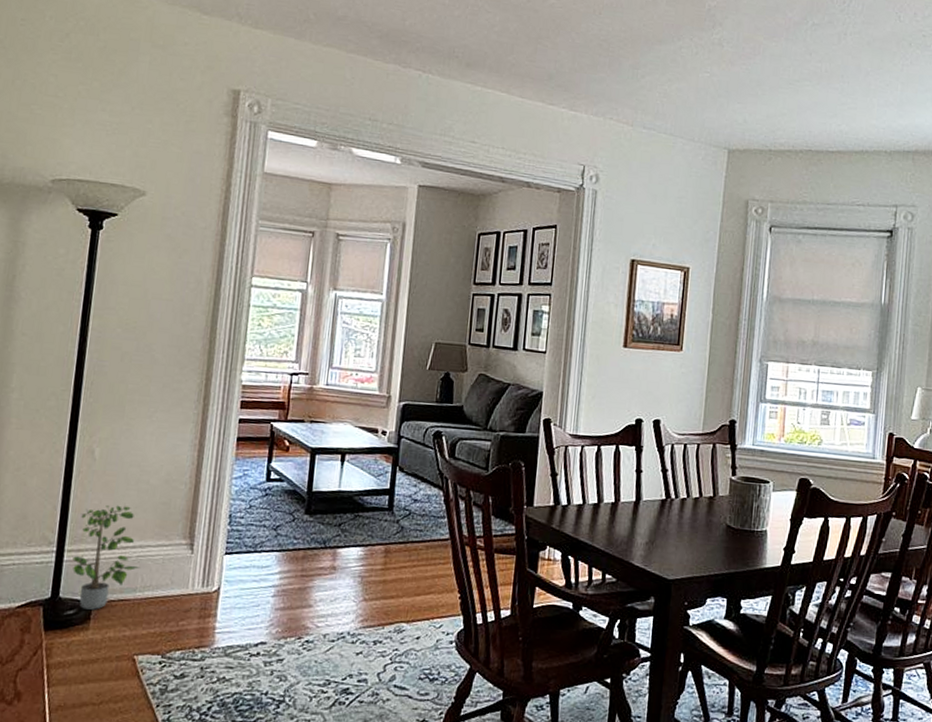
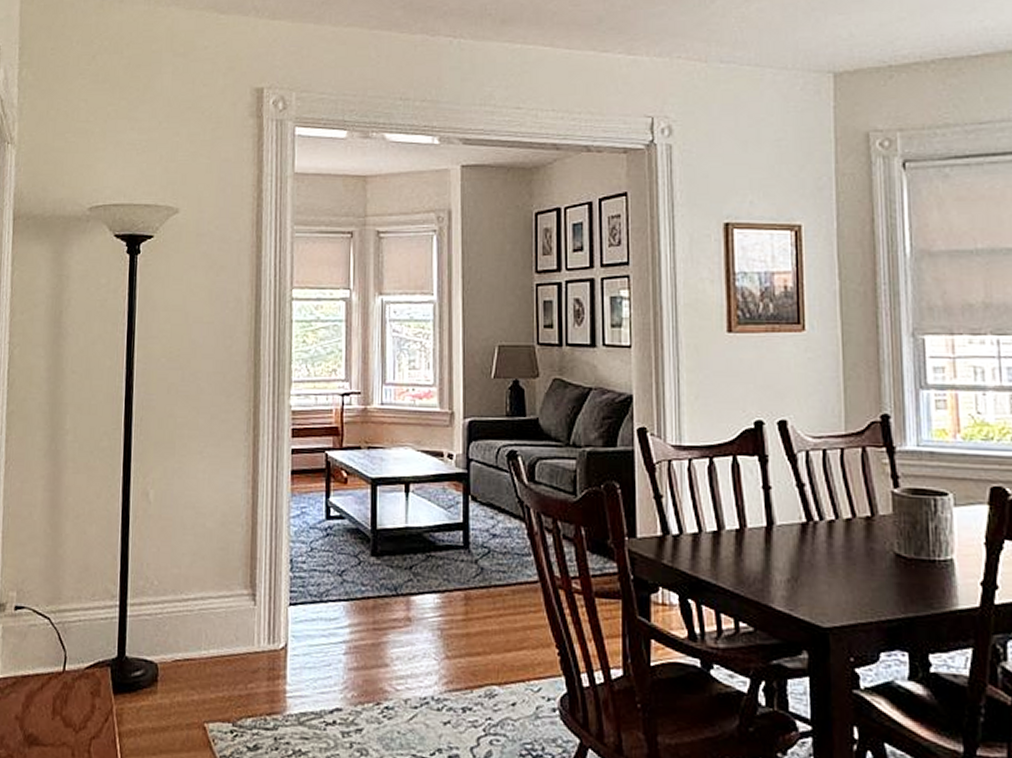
potted plant: present [73,505,140,610] -> none [136,552,203,671]

